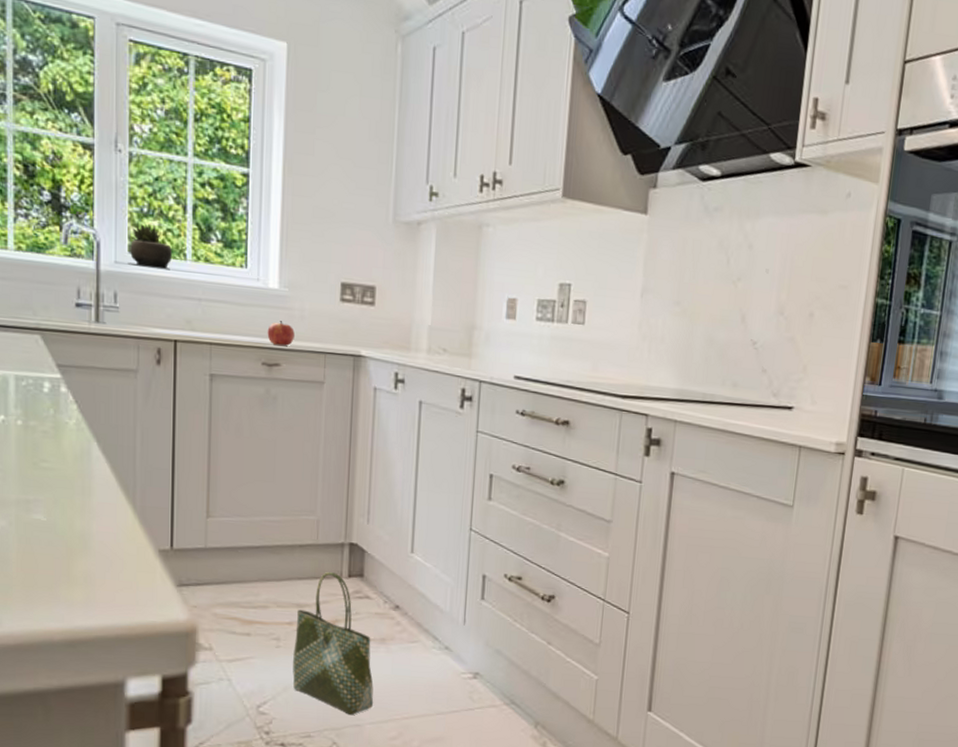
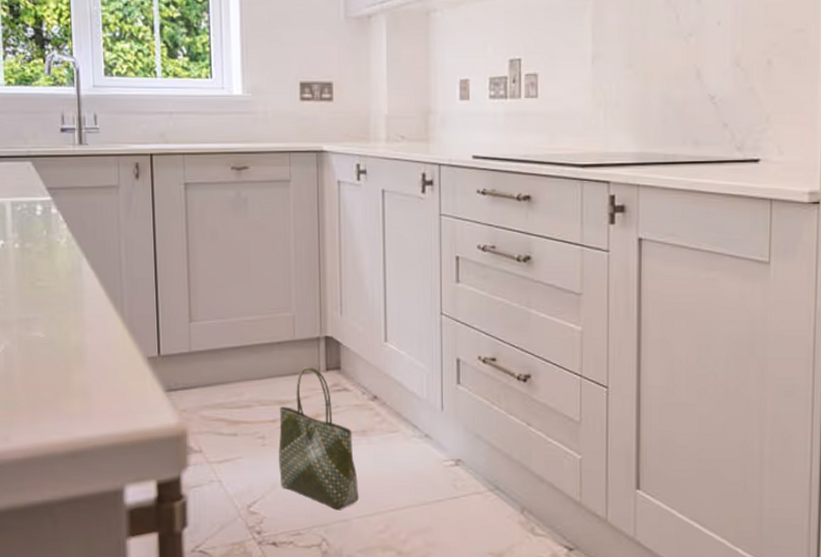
succulent plant: present [127,223,173,271] -> none [104,47,145,89]
fruit: present [267,321,295,346] -> none [234,125,260,150]

